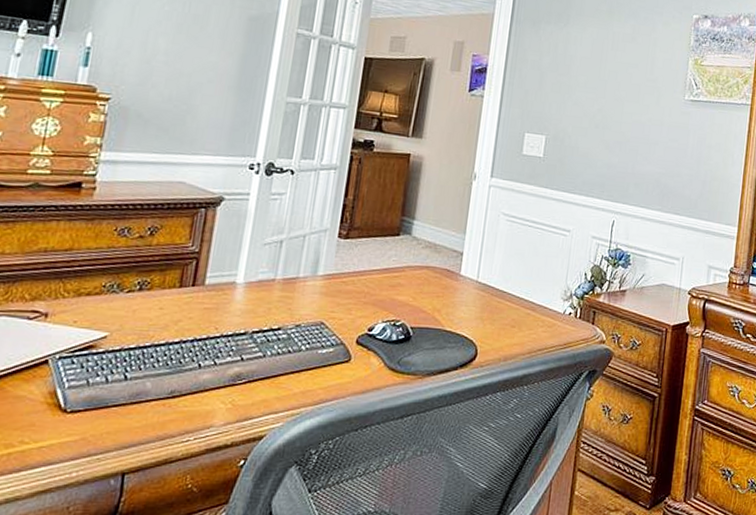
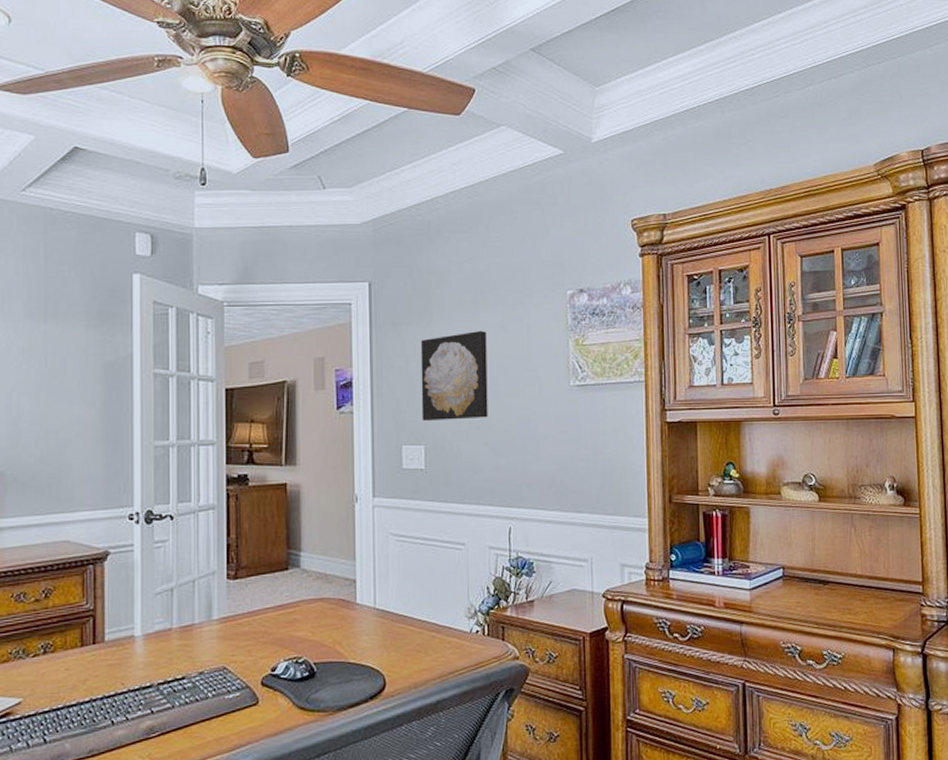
wall art: none [547,38,617,118] -> present [420,330,488,422]

